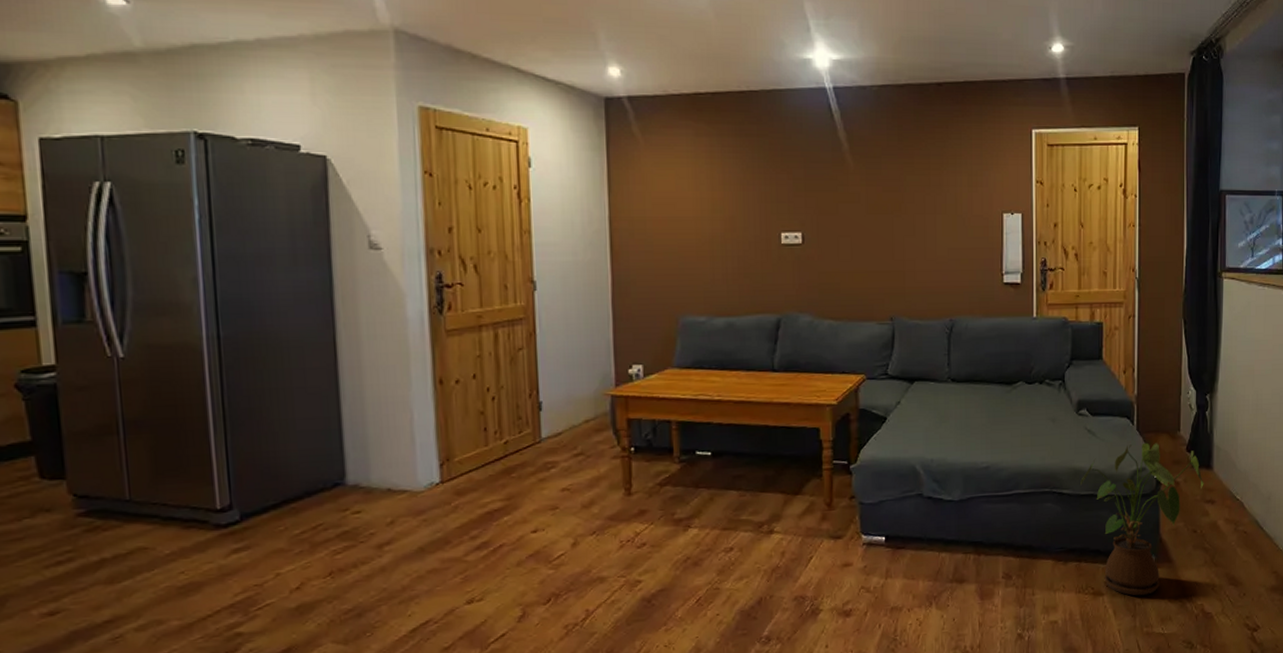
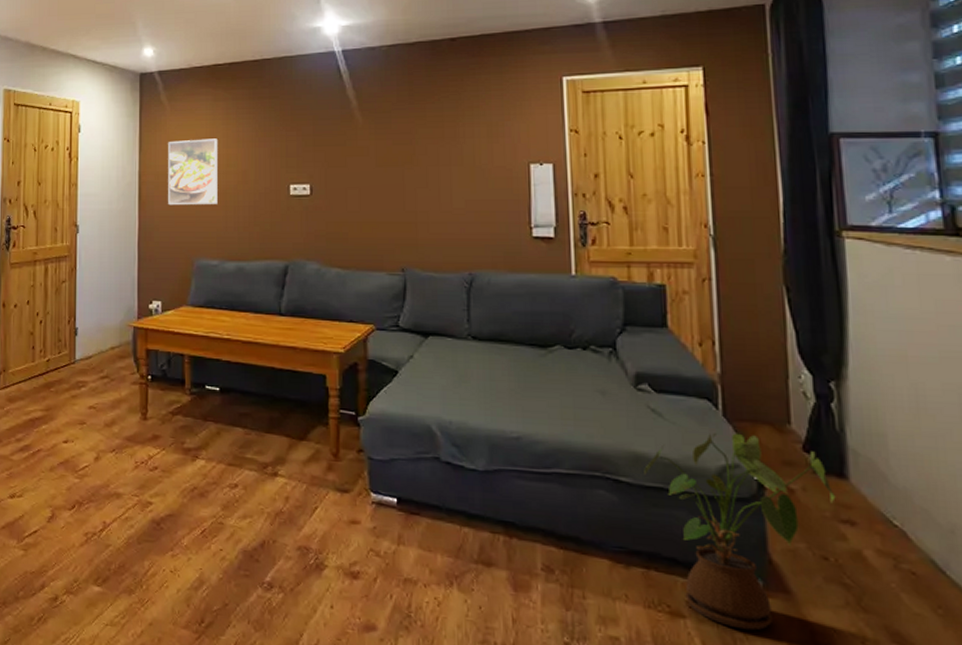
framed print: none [643,179,703,256] -> present [168,138,218,206]

